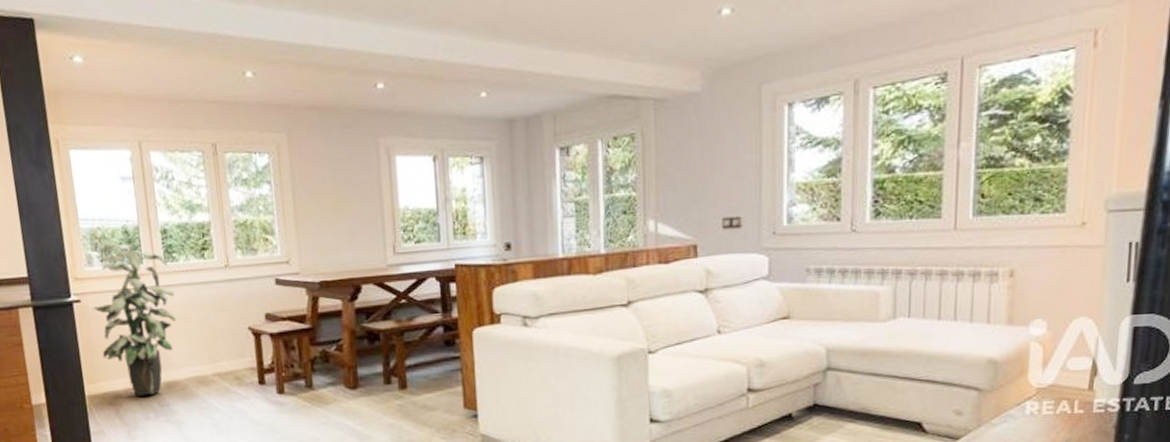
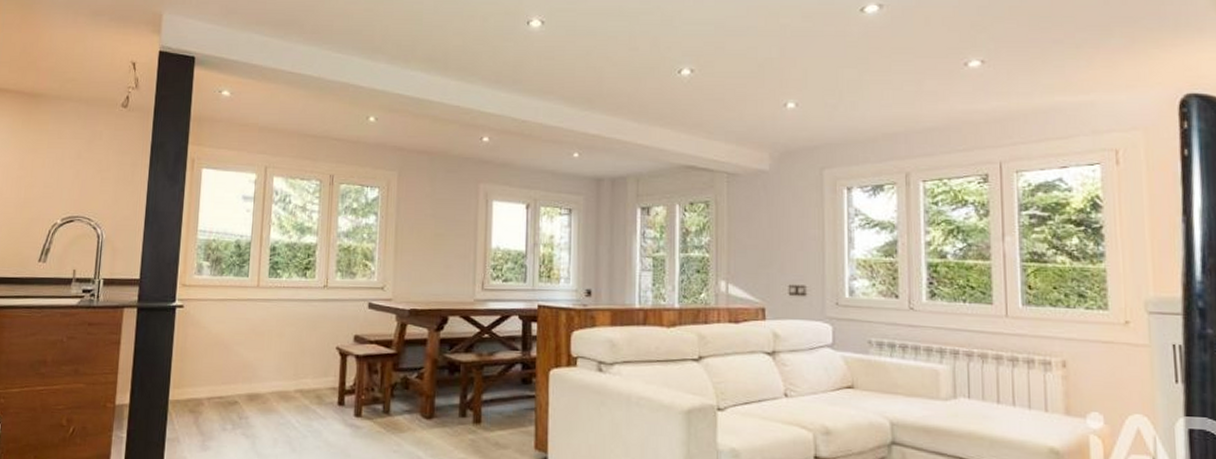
indoor plant: present [93,244,177,396] -> none [193,257,273,406]

